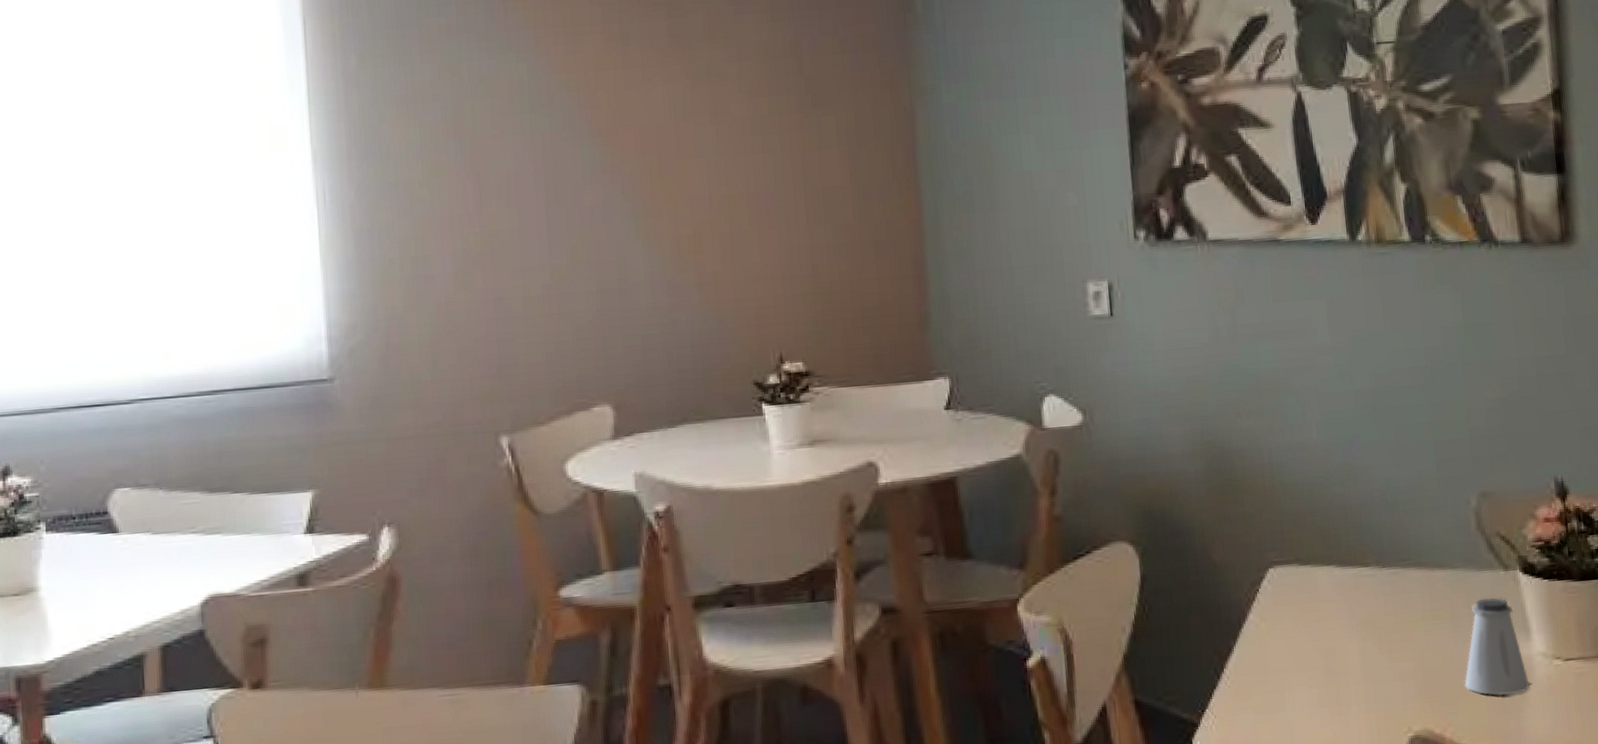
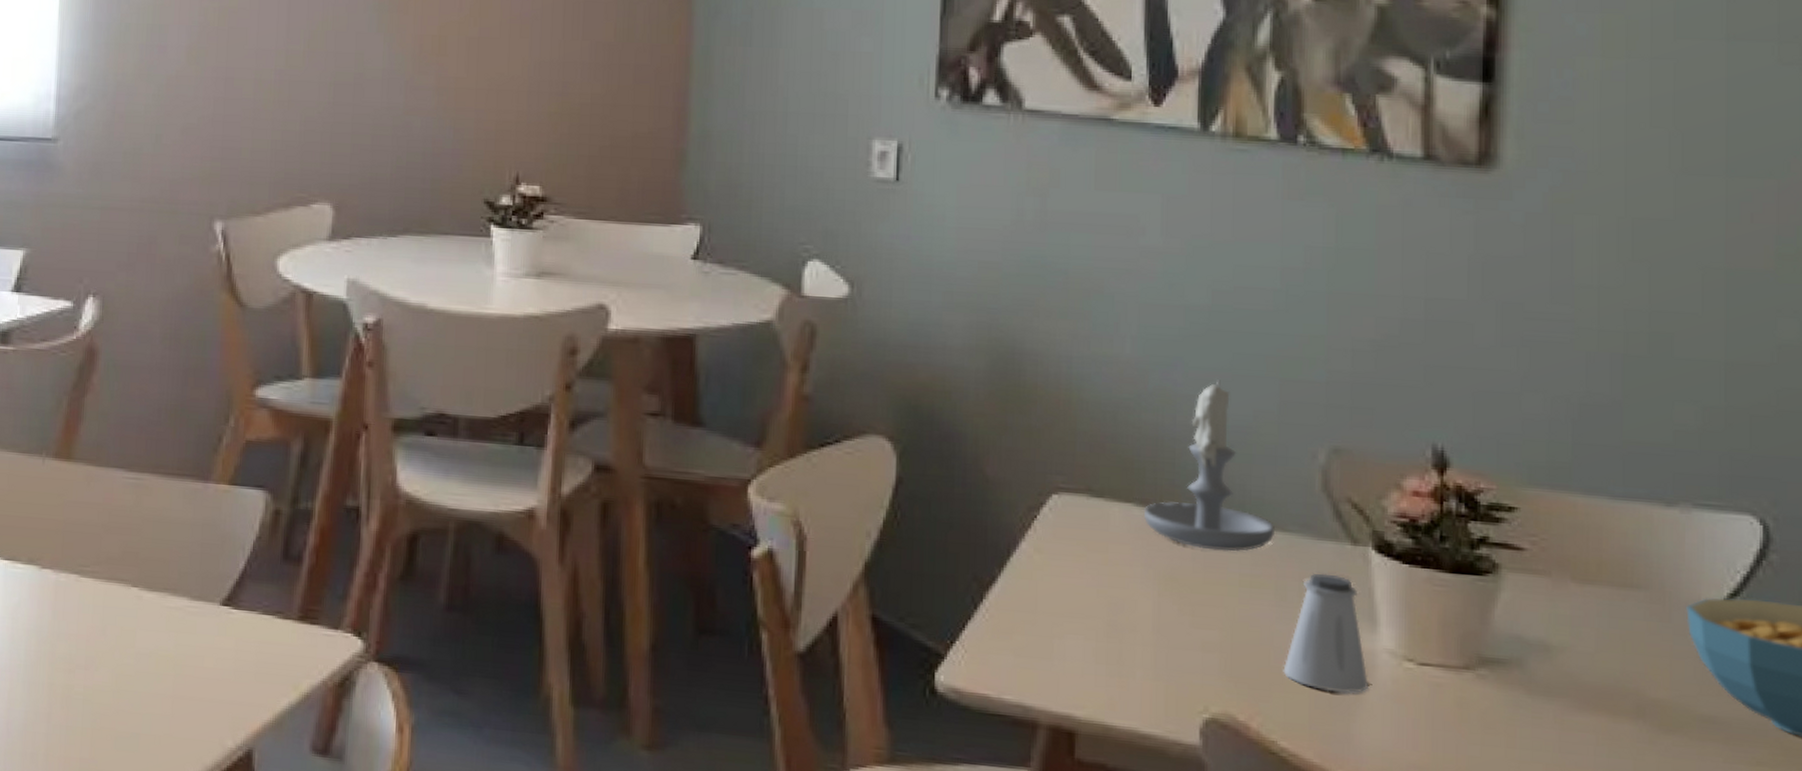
candle: none [1342,449,1446,594] -> present [1143,379,1276,552]

